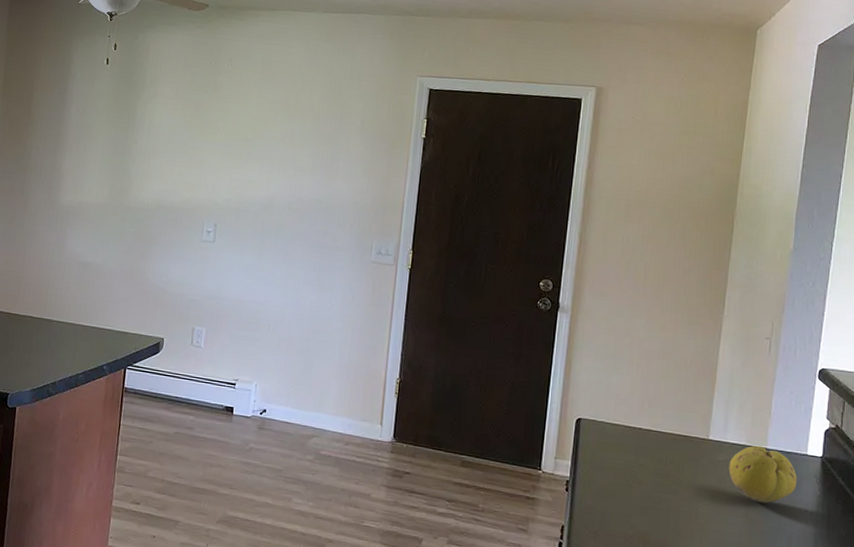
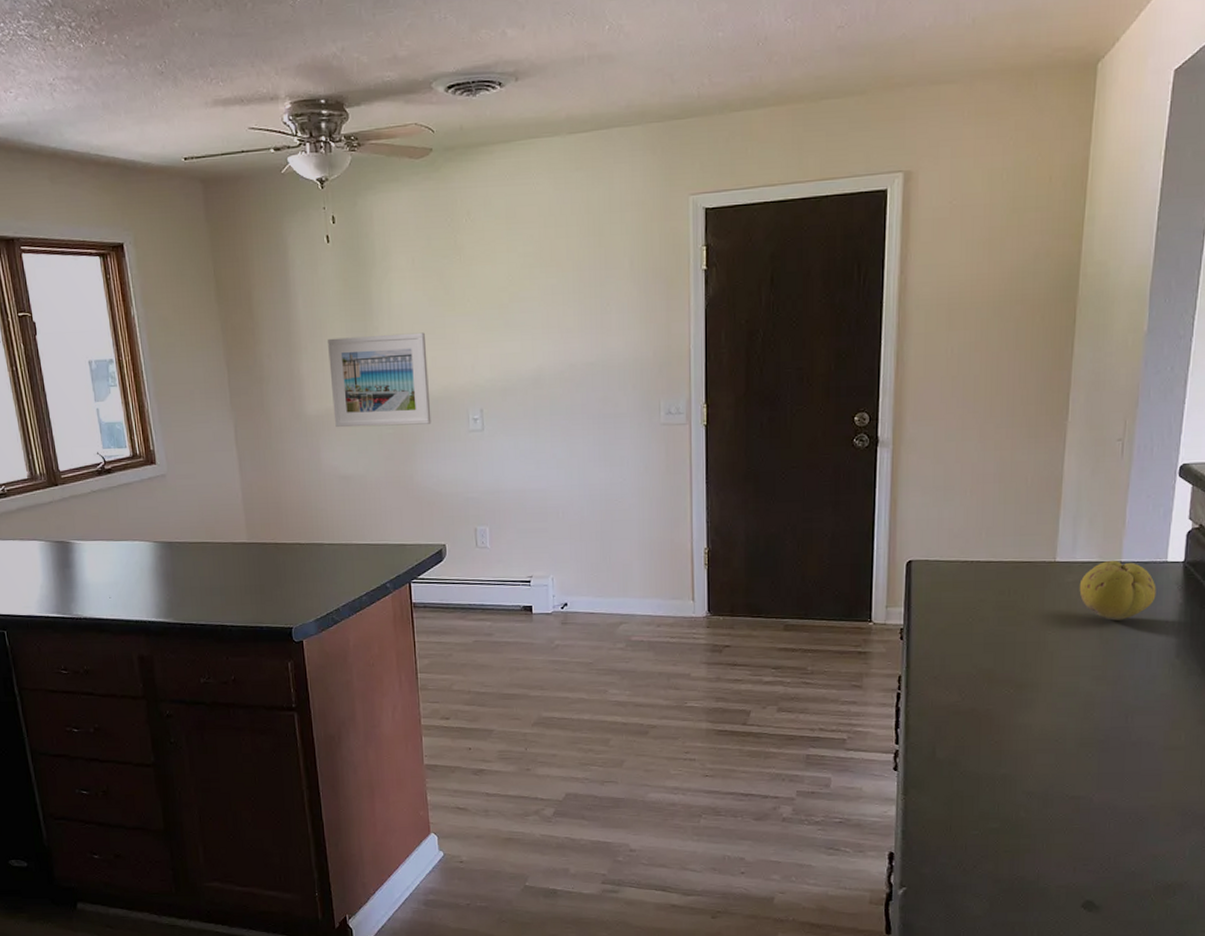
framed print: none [84,142,177,229] -> present [328,332,432,428]

